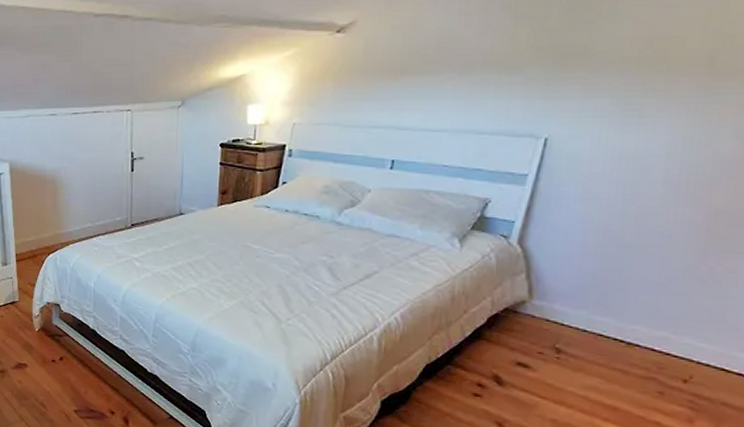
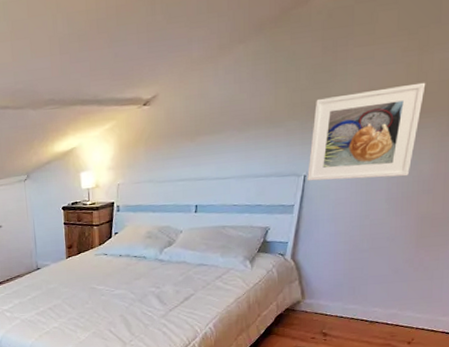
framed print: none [549,34,733,155] -> present [307,82,426,181]

